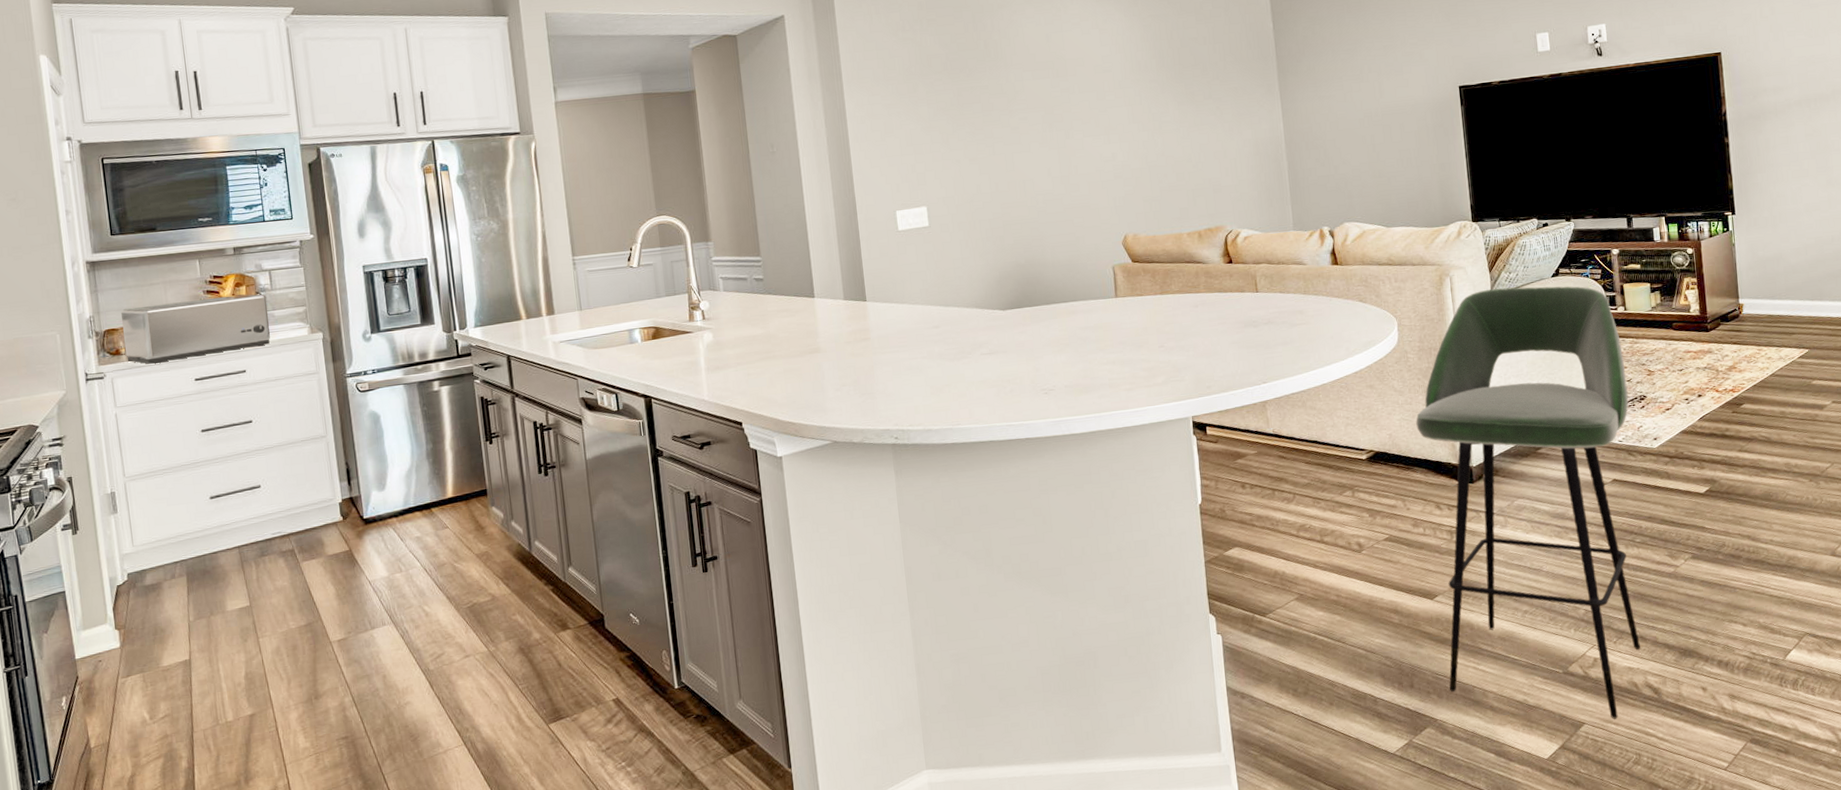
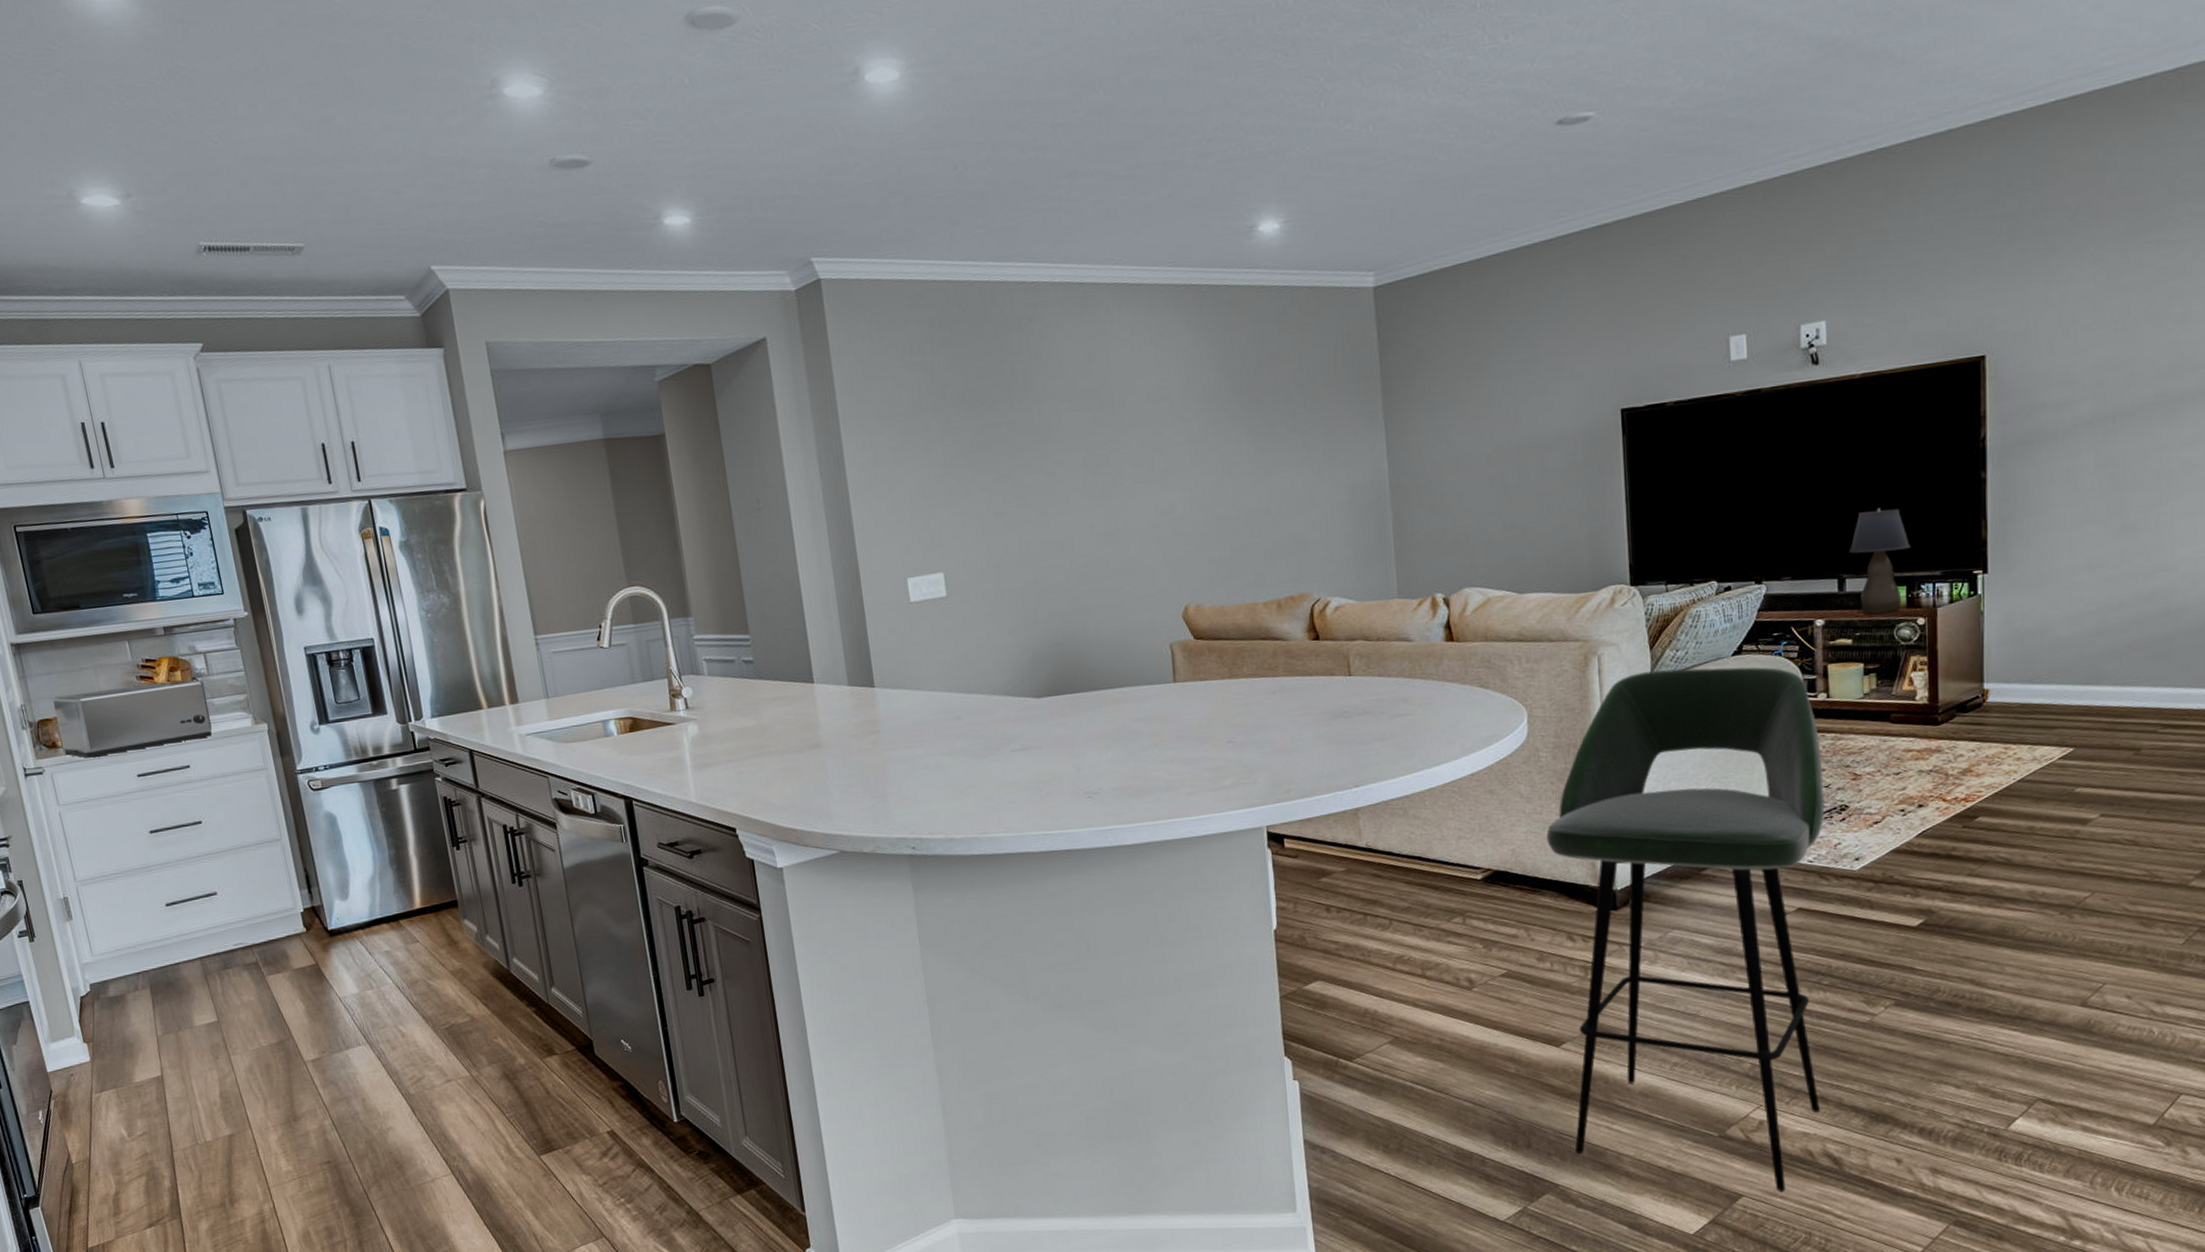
table lamp: none [1634,164,1678,246] -> present [1849,508,1911,615]

